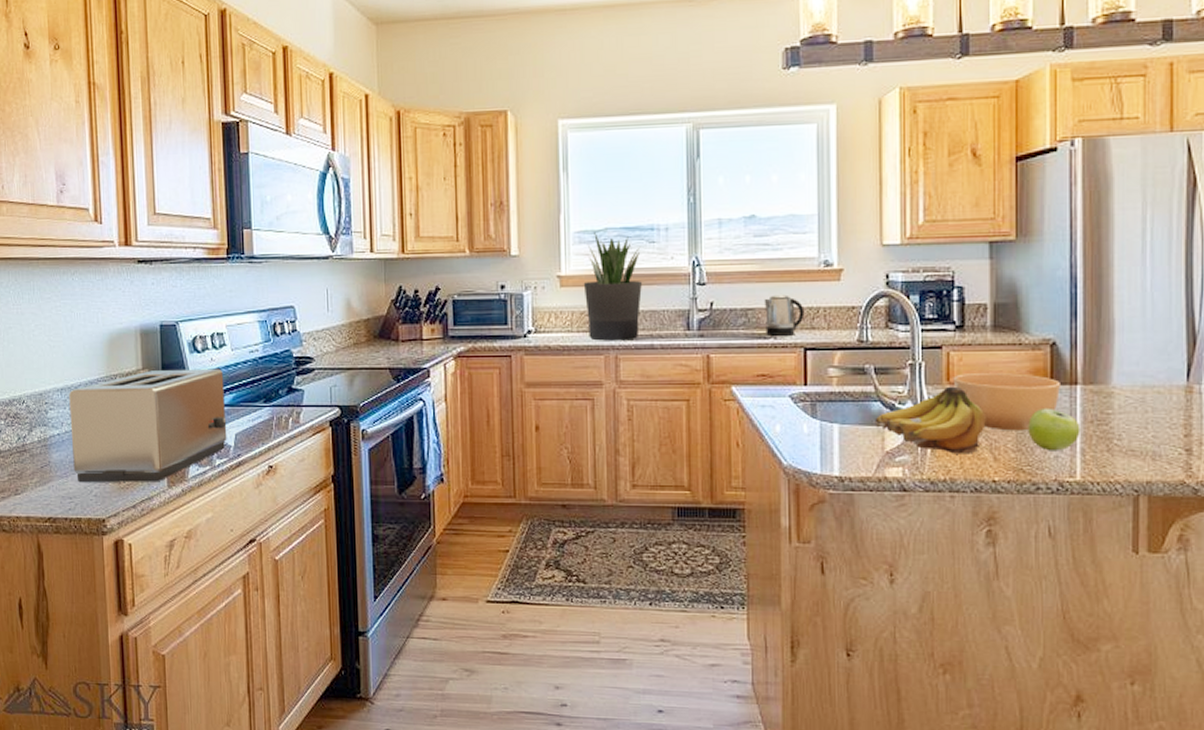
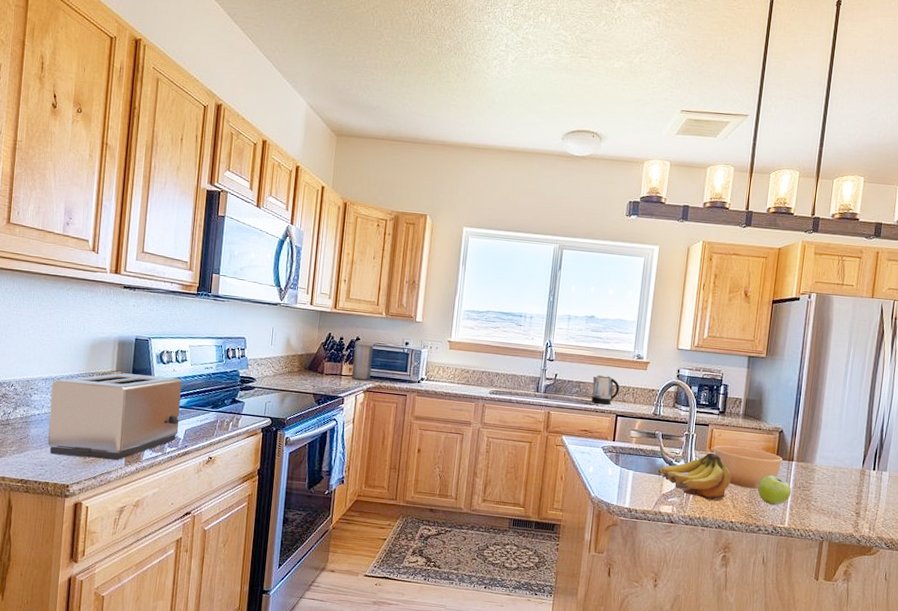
canister: none [434,291,461,343] -> present [351,340,374,380]
planter: present [583,231,642,341] -> none [465,312,511,395]

